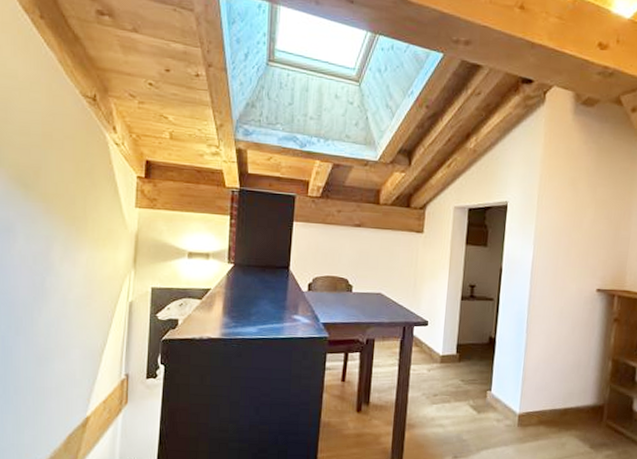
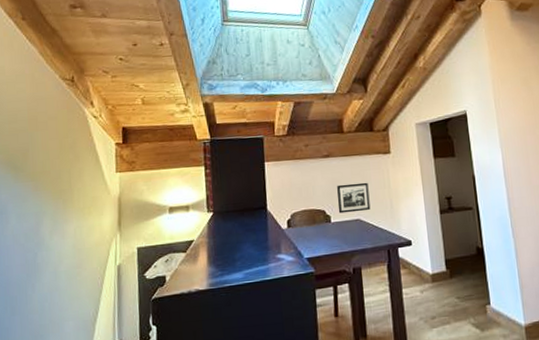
picture frame: none [361,256,396,286] -> present [337,182,371,214]

